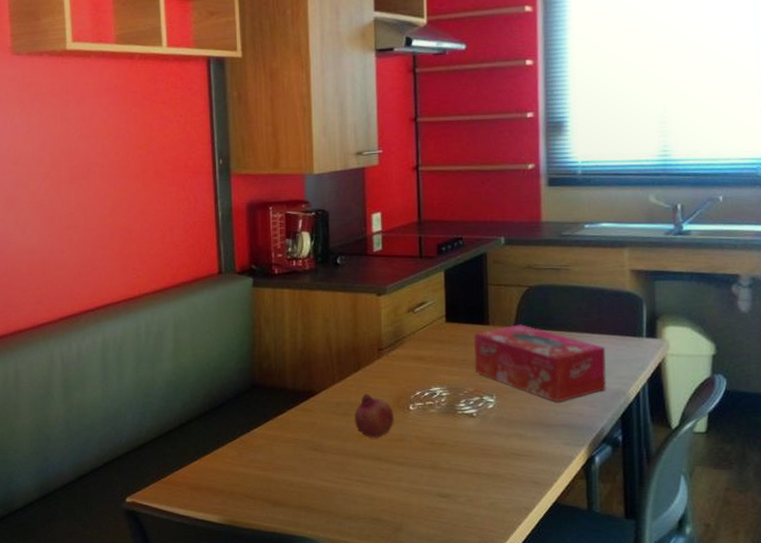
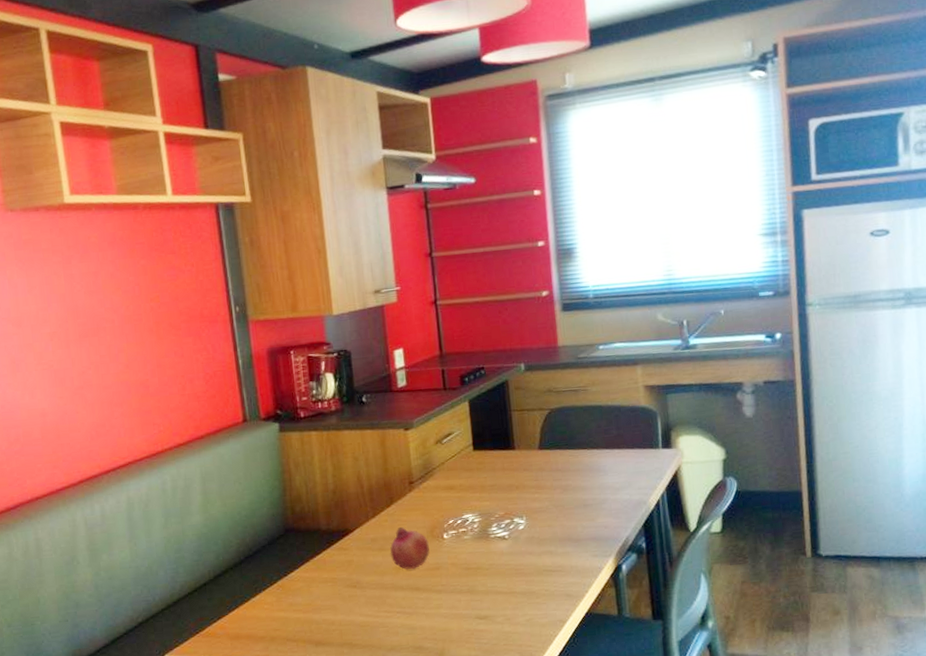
tissue box: present [473,324,607,402] -> none [500,446,629,518]

